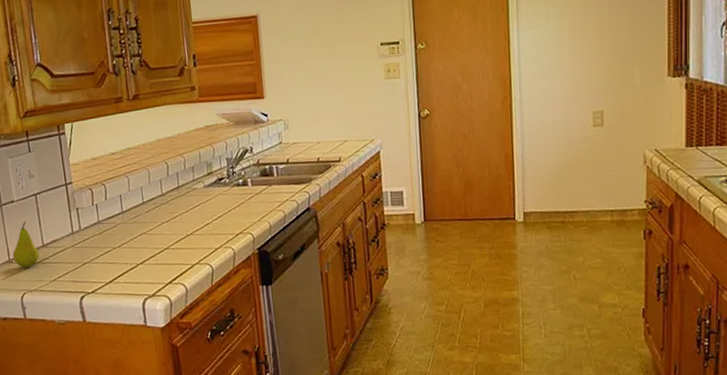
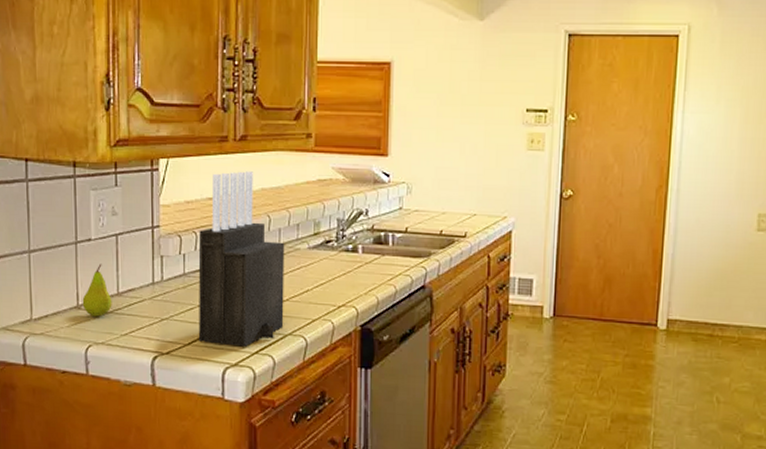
knife block: none [107,125,191,279] -> present [198,171,285,347]

